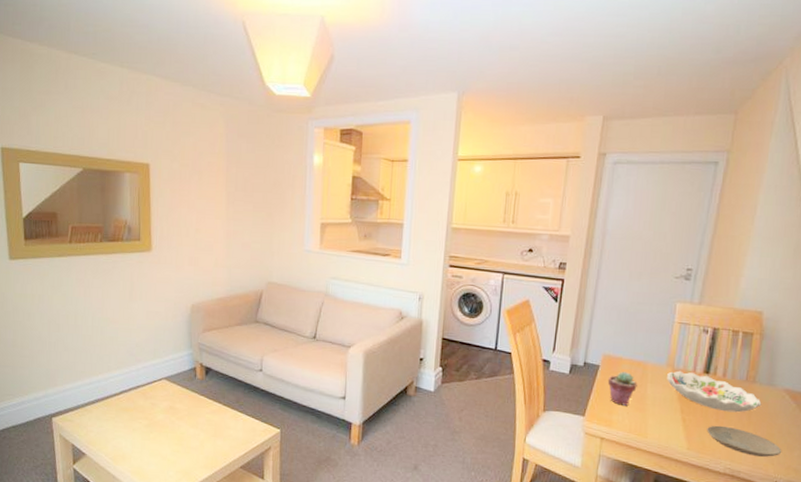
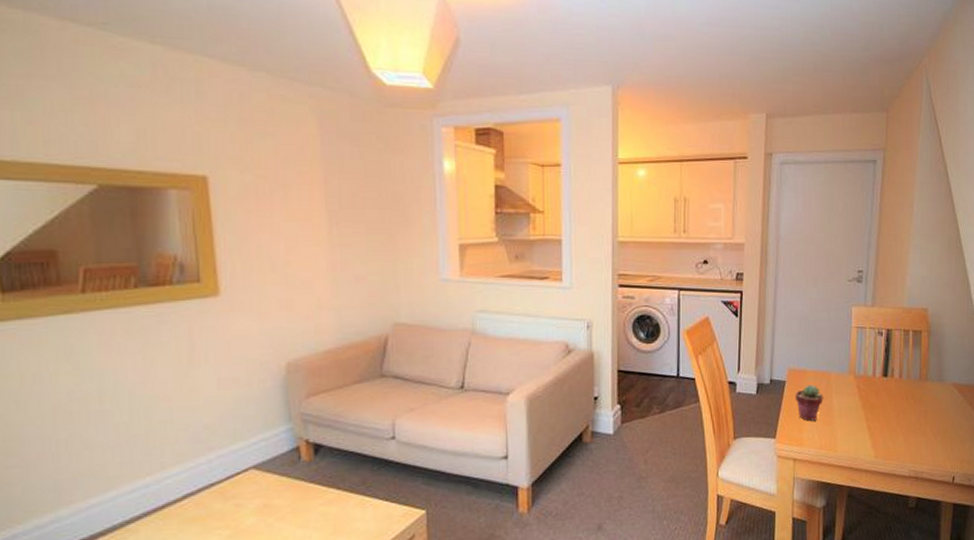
decorative bowl: present [667,370,762,413] -> none [850,377,935,414]
plate: present [707,425,782,457] -> none [890,428,956,454]

